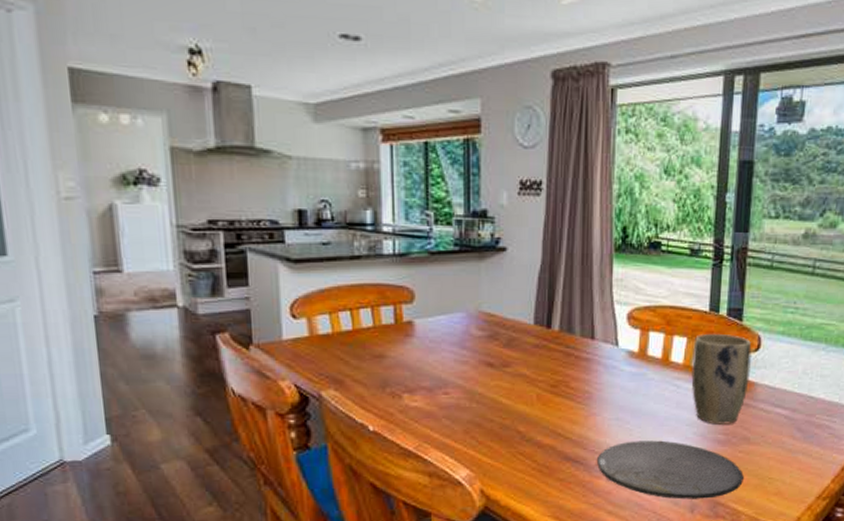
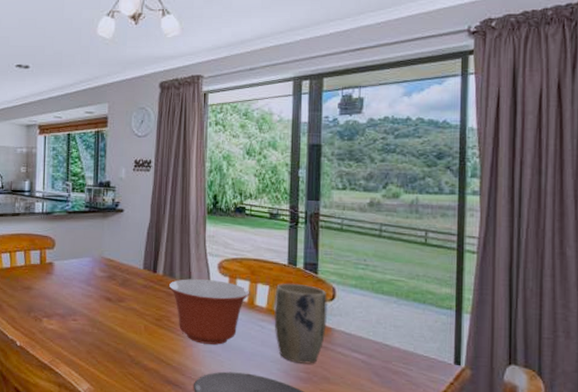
mixing bowl: none [566,334,665,411] -> present [168,279,250,345]

